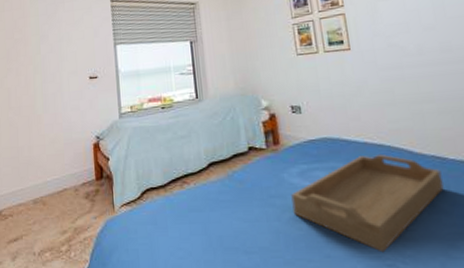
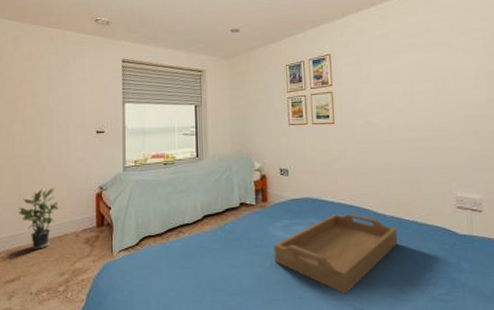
potted plant: none [17,139,57,206] -> present [19,187,59,249]

